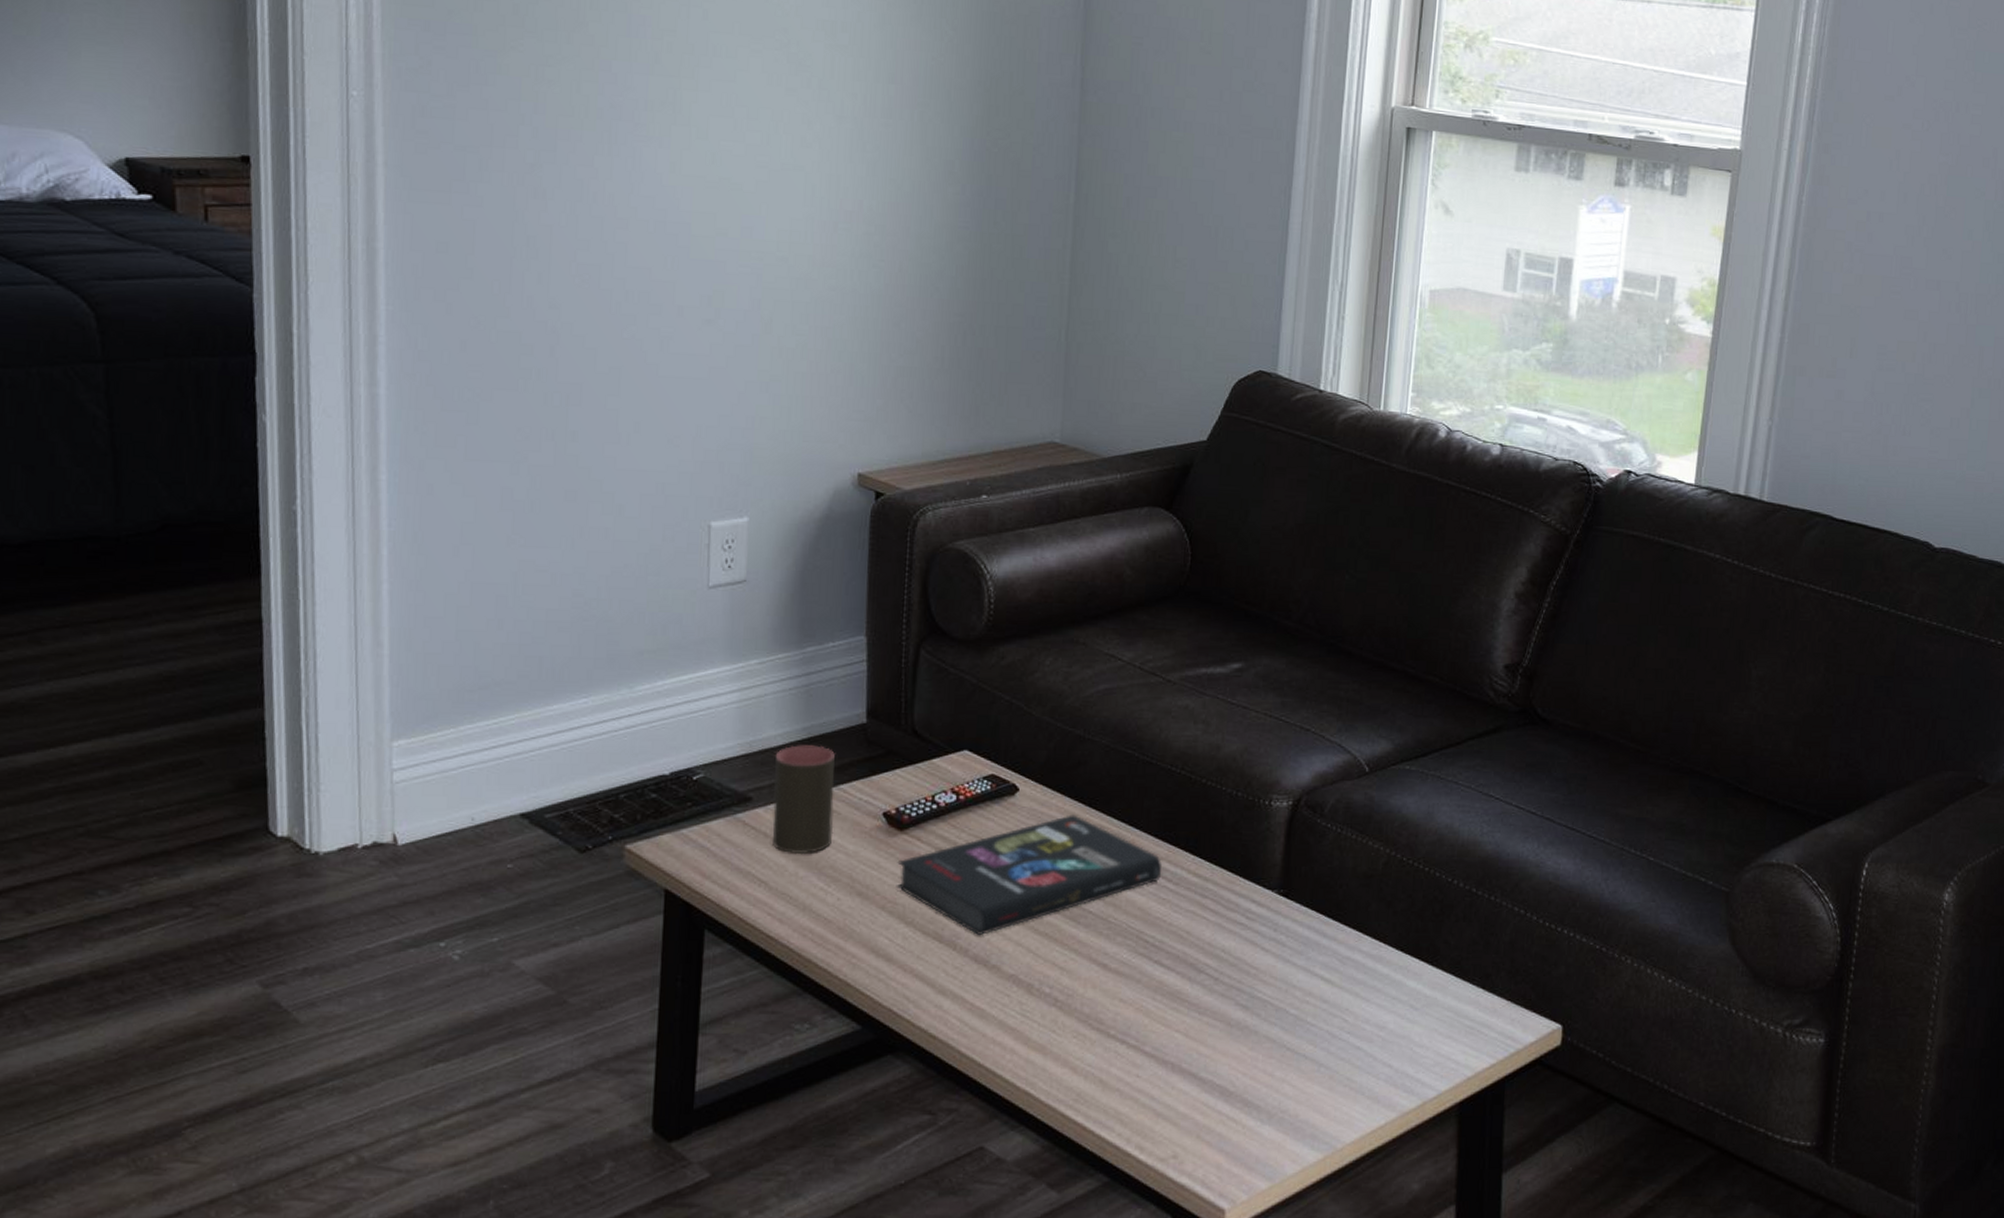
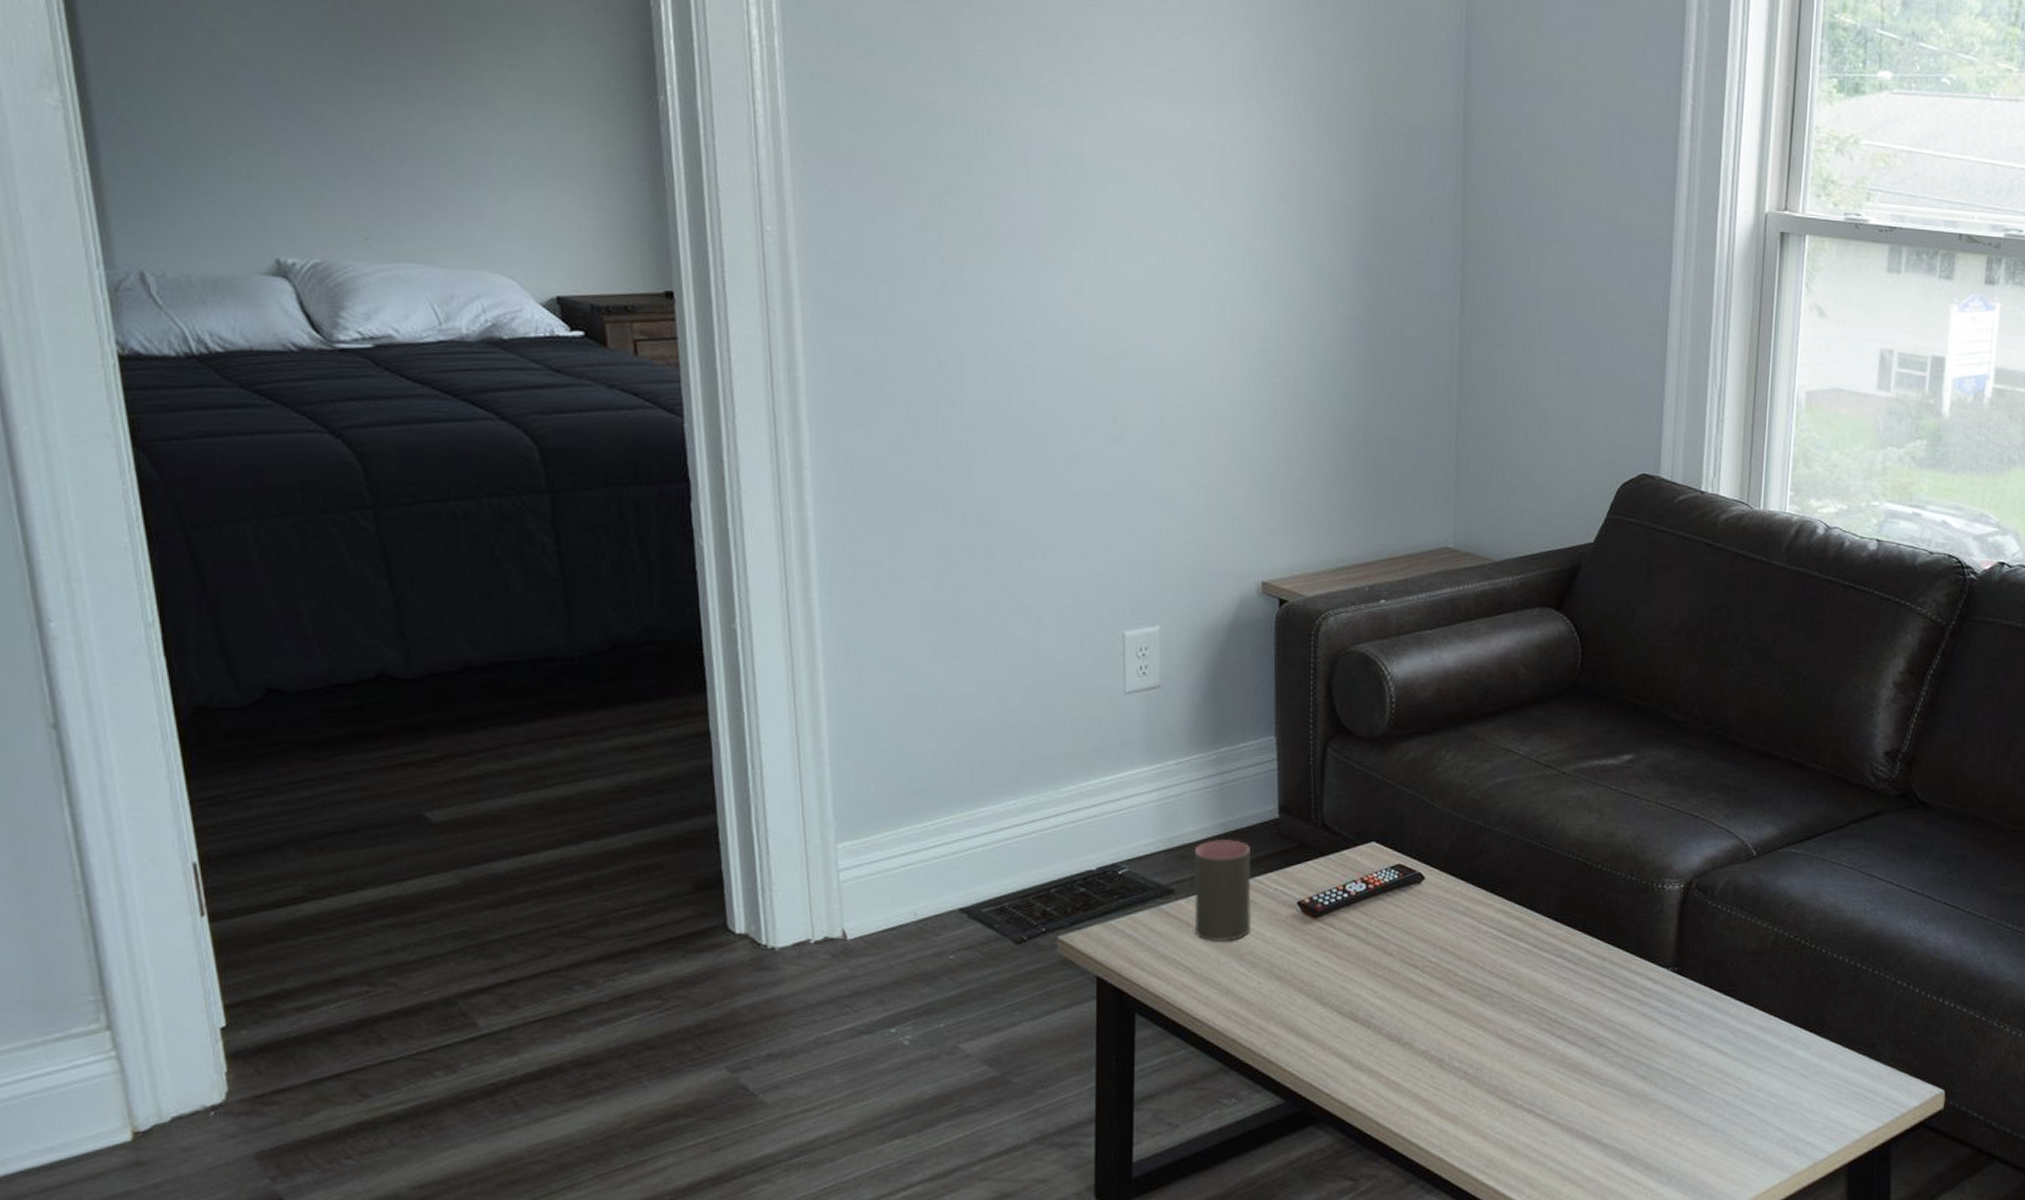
book: present [896,814,1163,935] -> none [1312,900,1562,1014]

